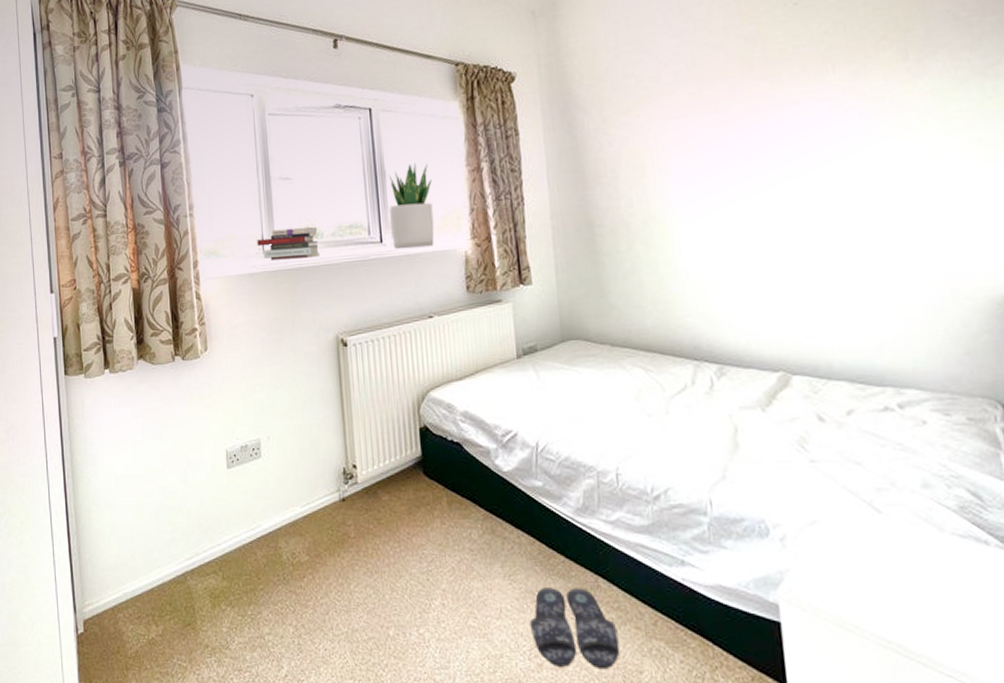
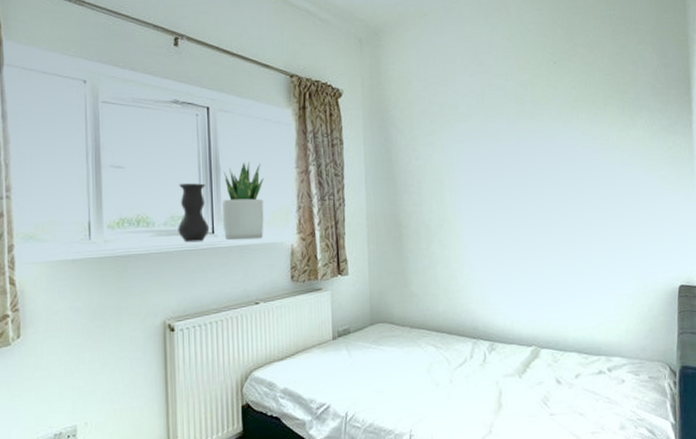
books: present [257,226,320,261] -> none [83,215,150,247]
vase: none [345,189,378,254] -> present [178,183,210,243]

